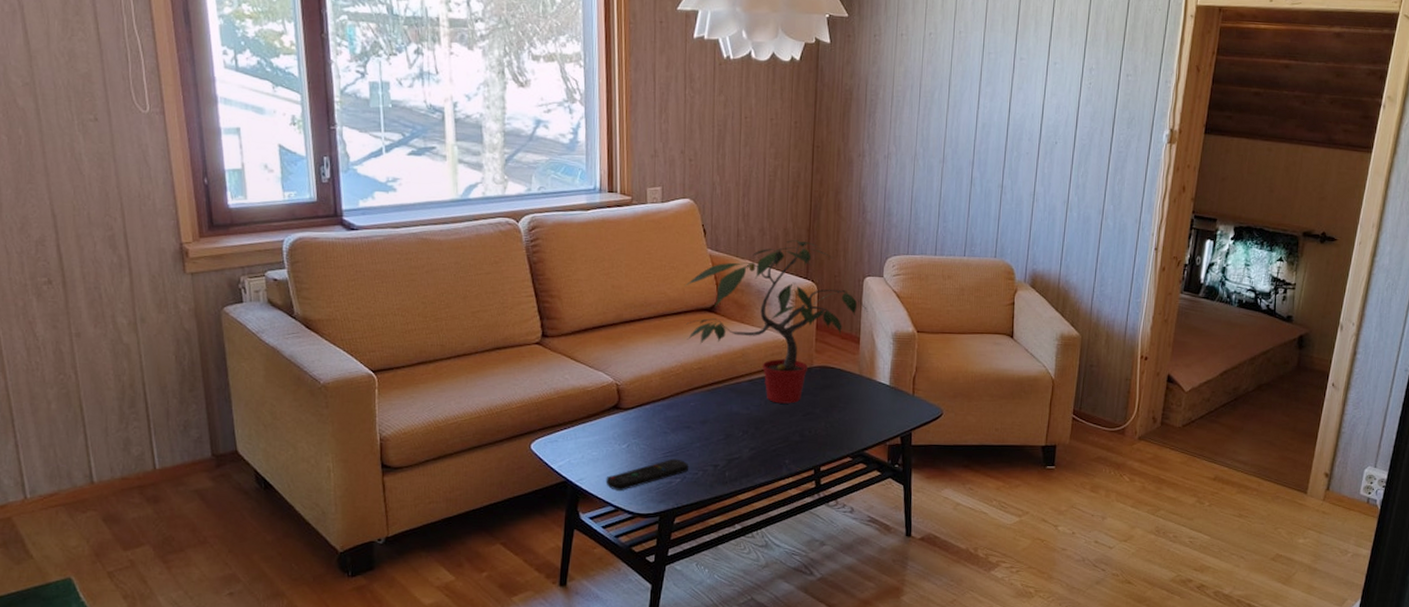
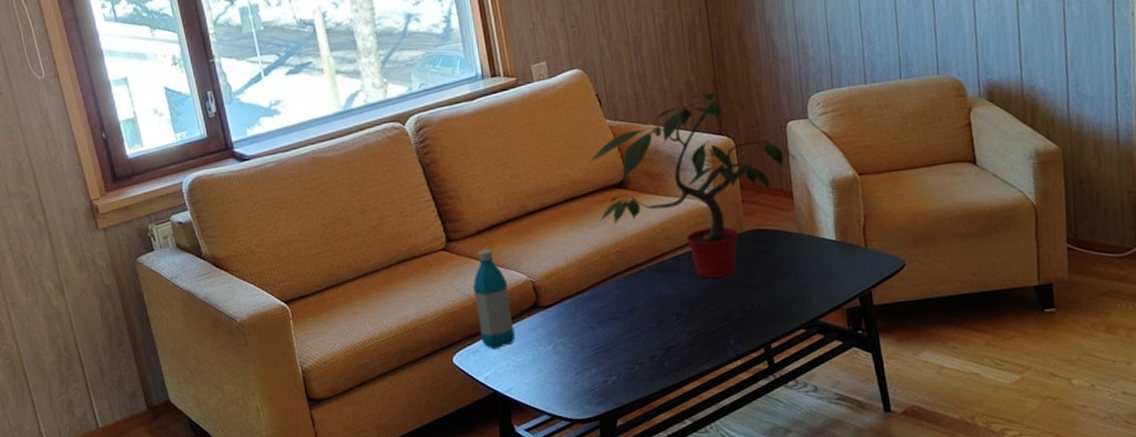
water bottle: none [560,349,594,441] -> present [473,249,516,349]
remote control: present [606,458,688,491] -> none [536,354,623,397]

